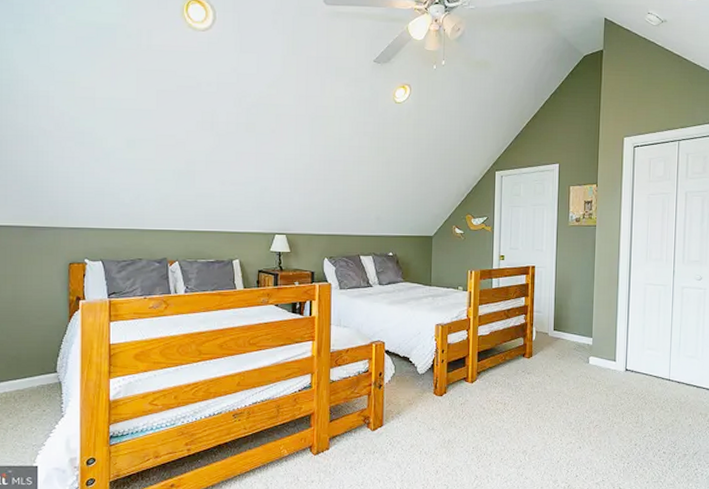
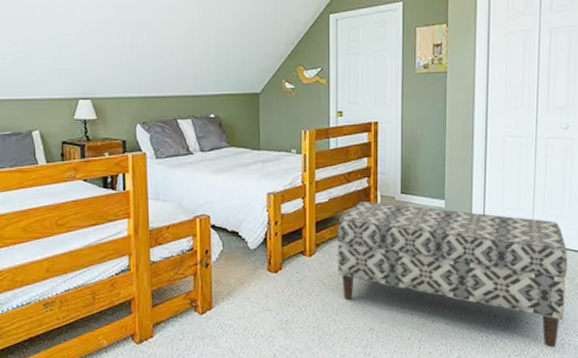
bench: none [496,336,701,477] -> present [338,201,568,348]

